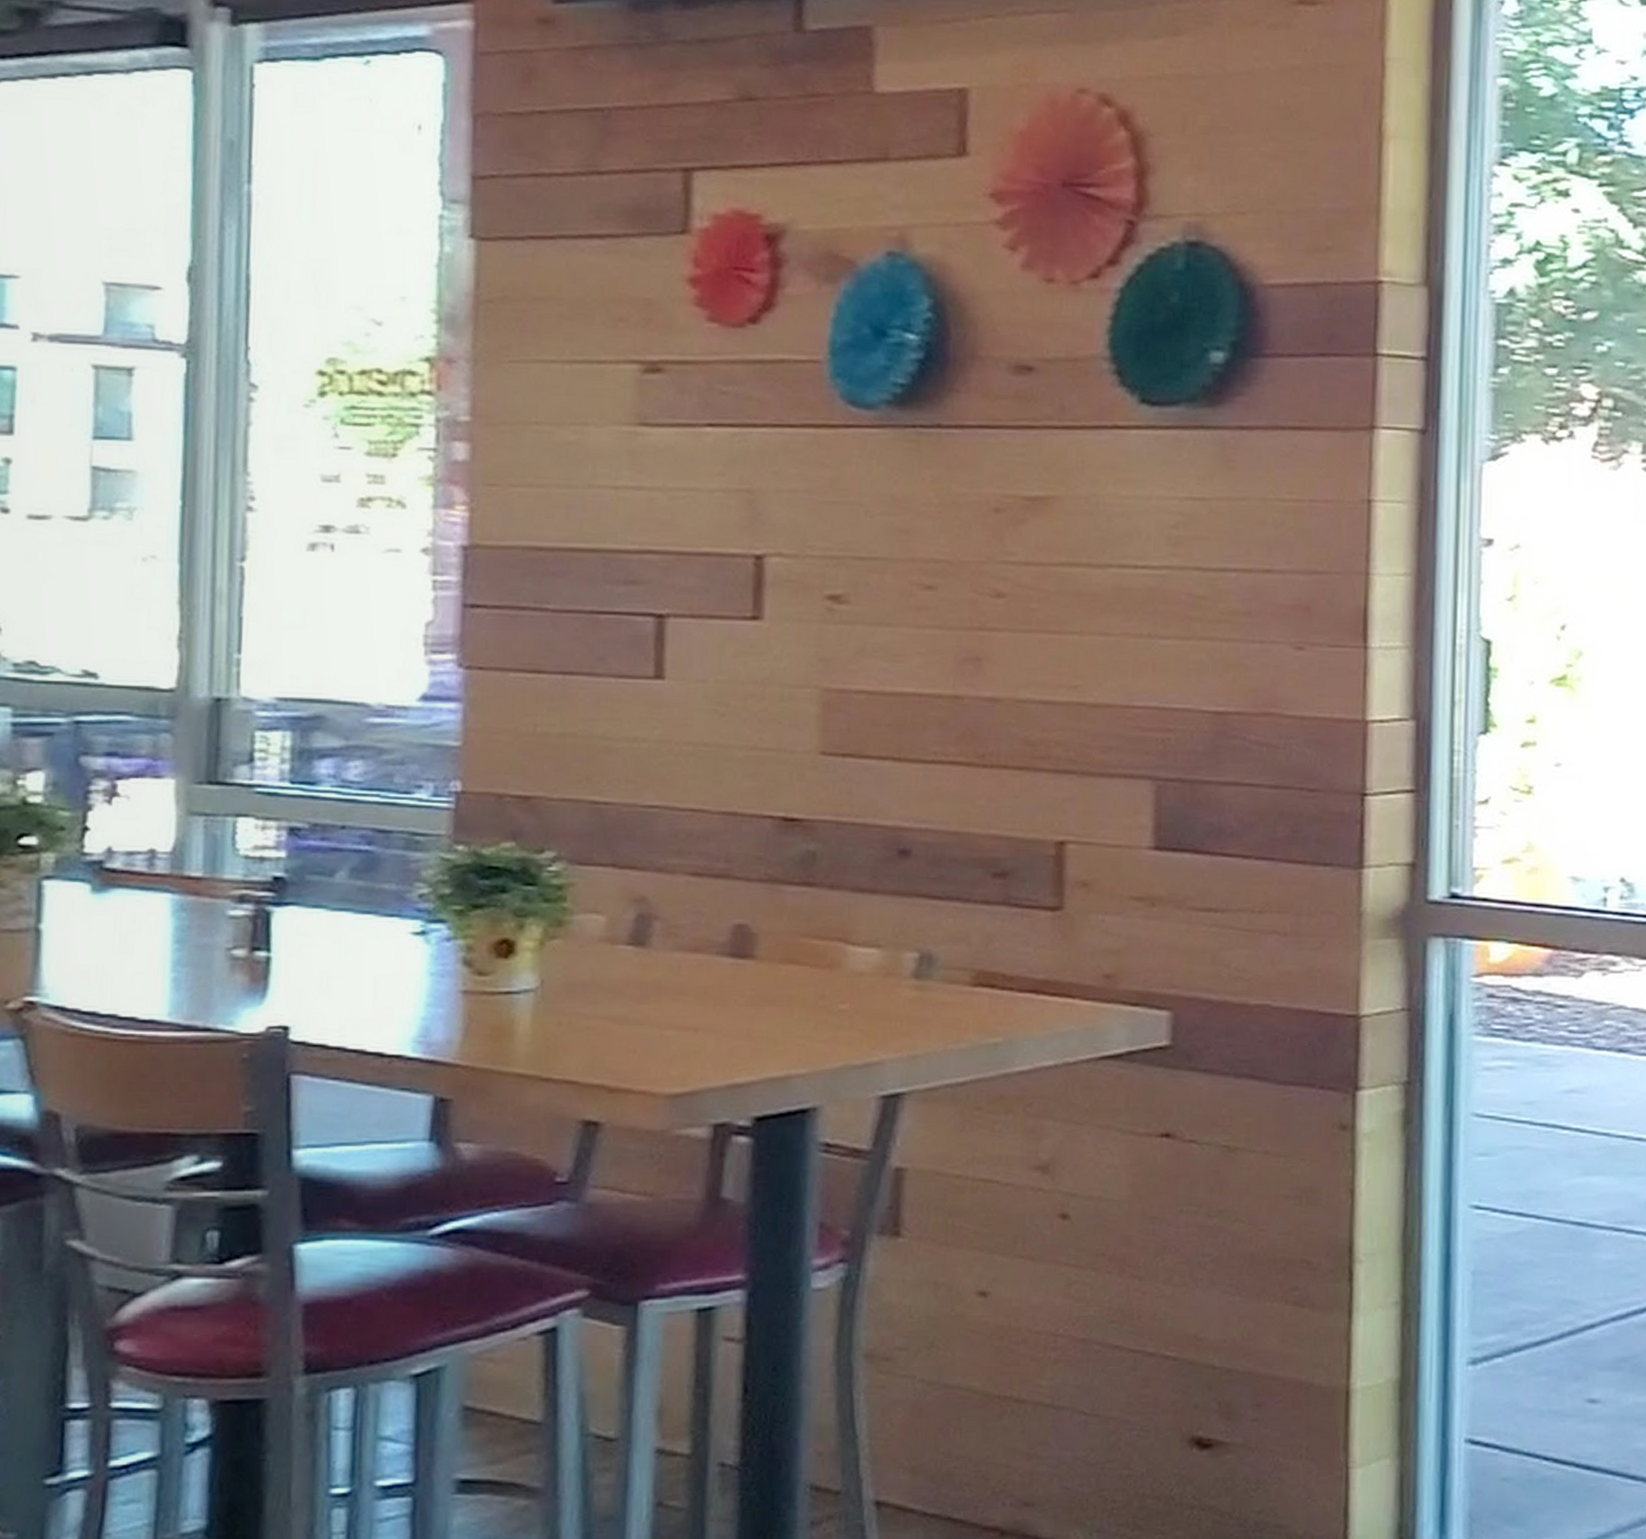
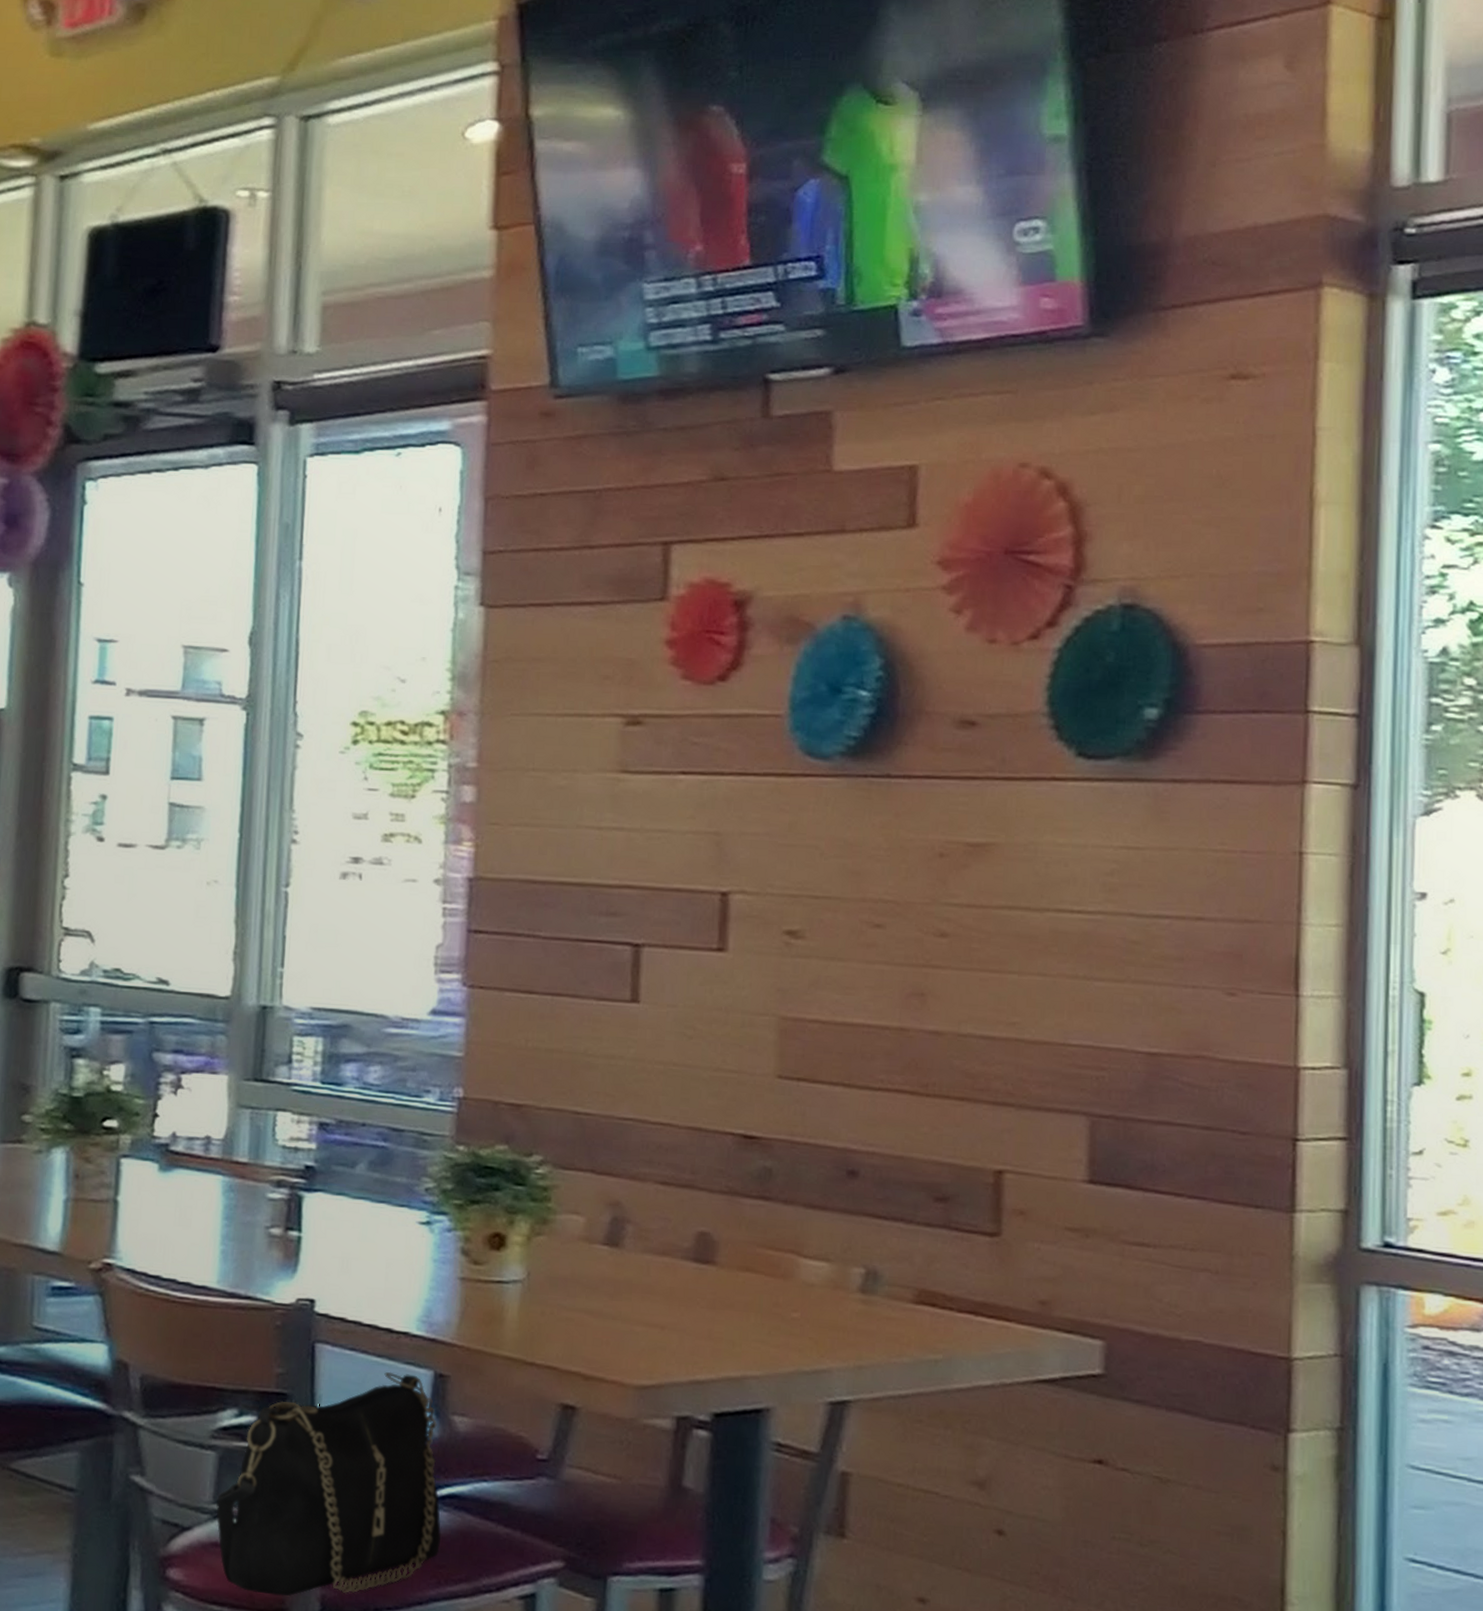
handbag: none [174,1100,447,1358] -> present [216,1371,442,1596]

